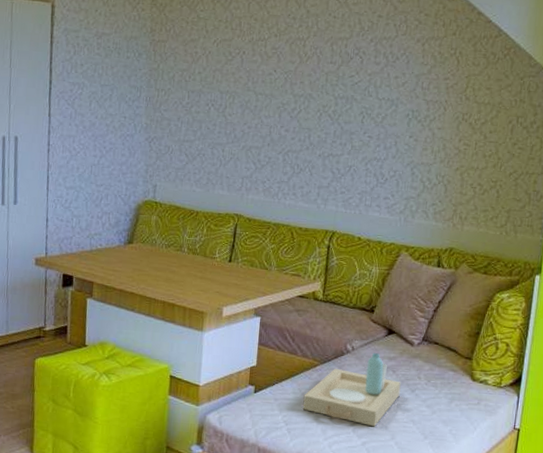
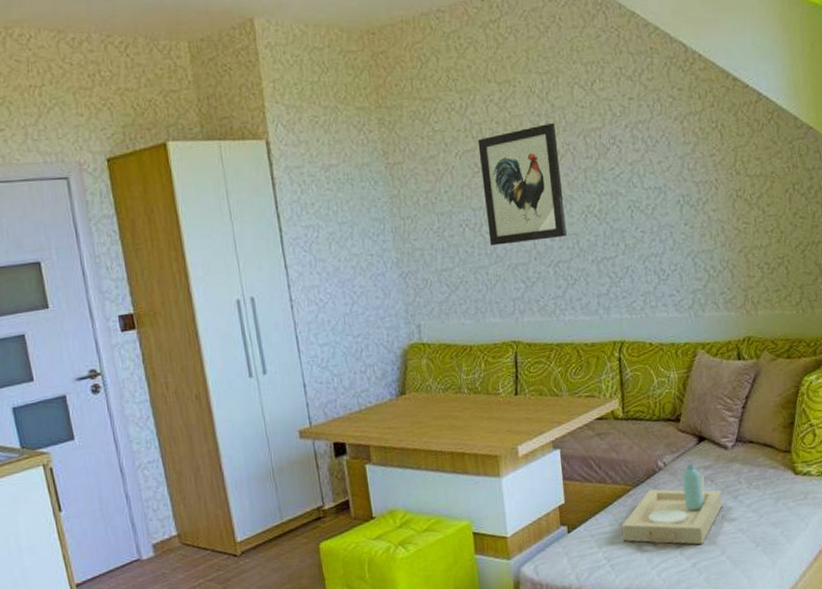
wall art: none [230,26,307,130] -> present [477,122,567,246]

